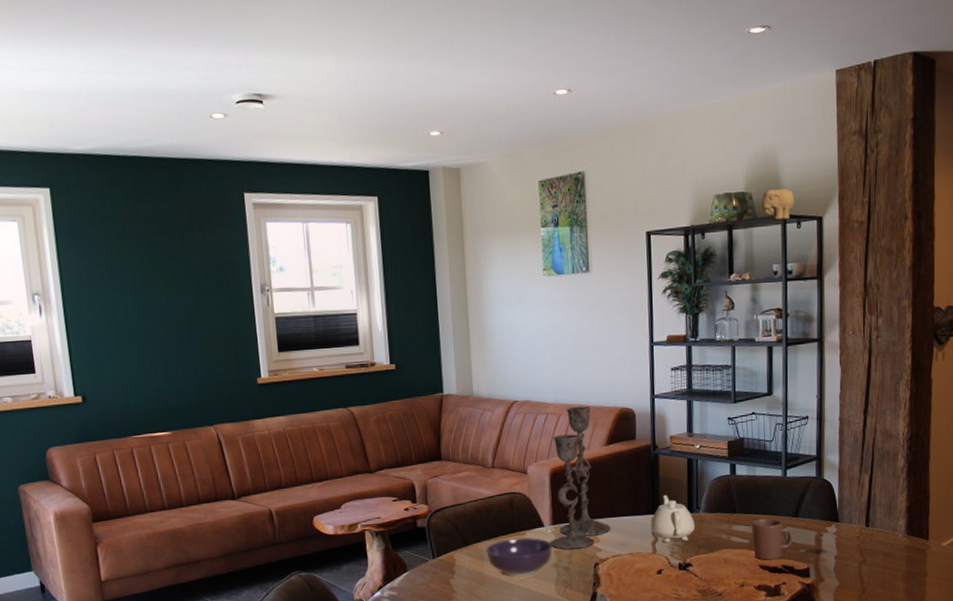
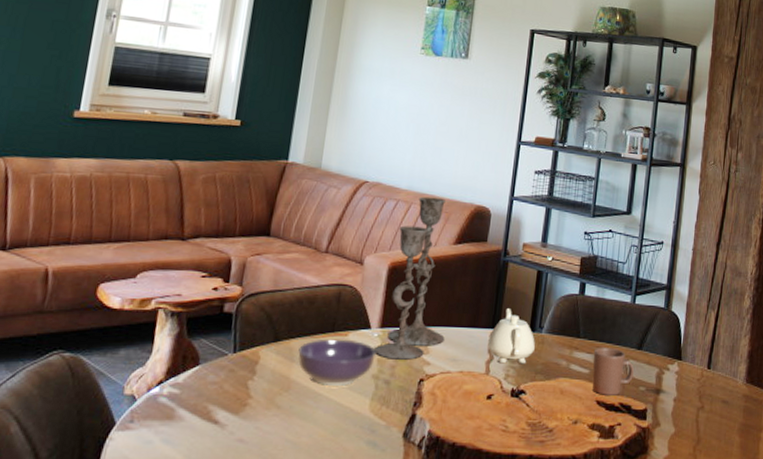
decorative figurine: present [761,188,795,221] -> none [642,12,674,43]

